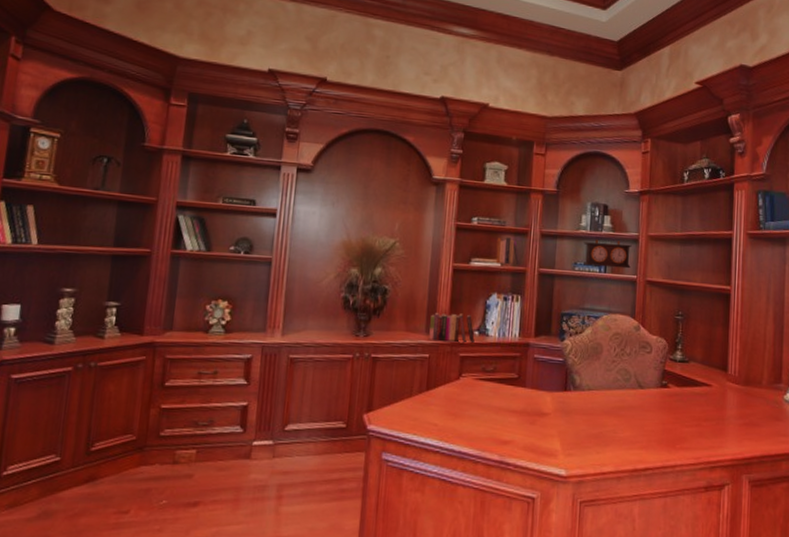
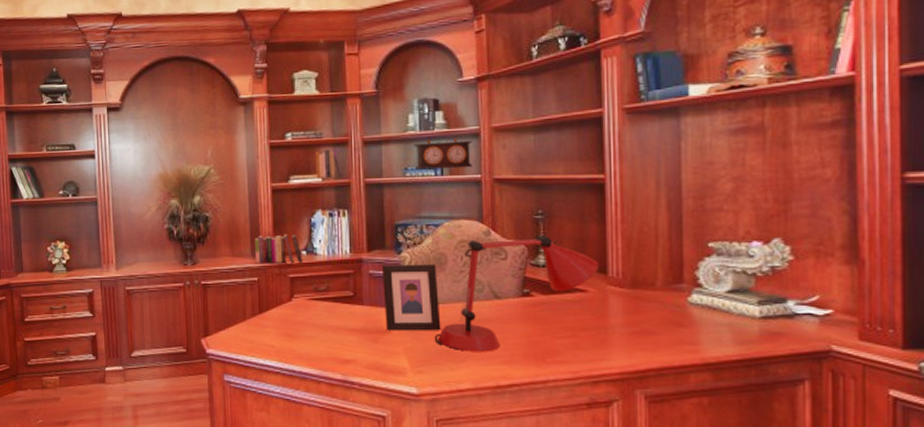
picture frame: none [543,350,593,416] -> present [382,264,441,331]
desk lamp: none [585,332,722,437] -> present [434,235,600,352]

